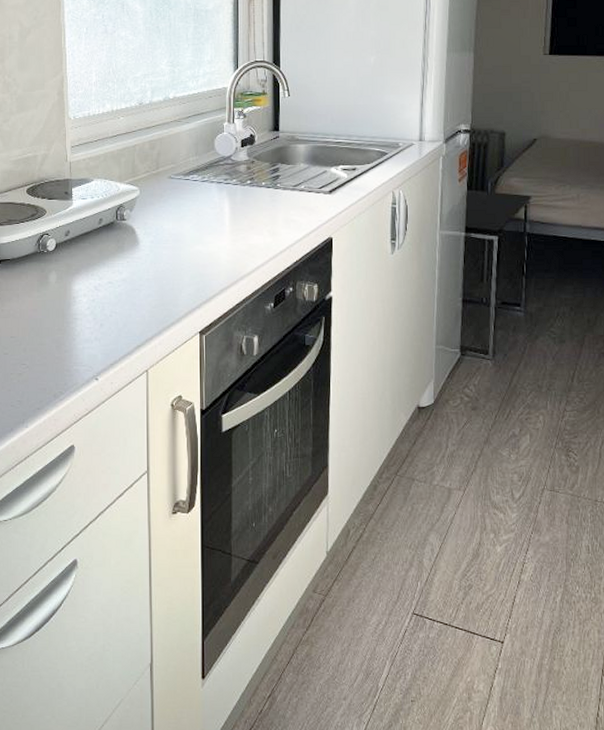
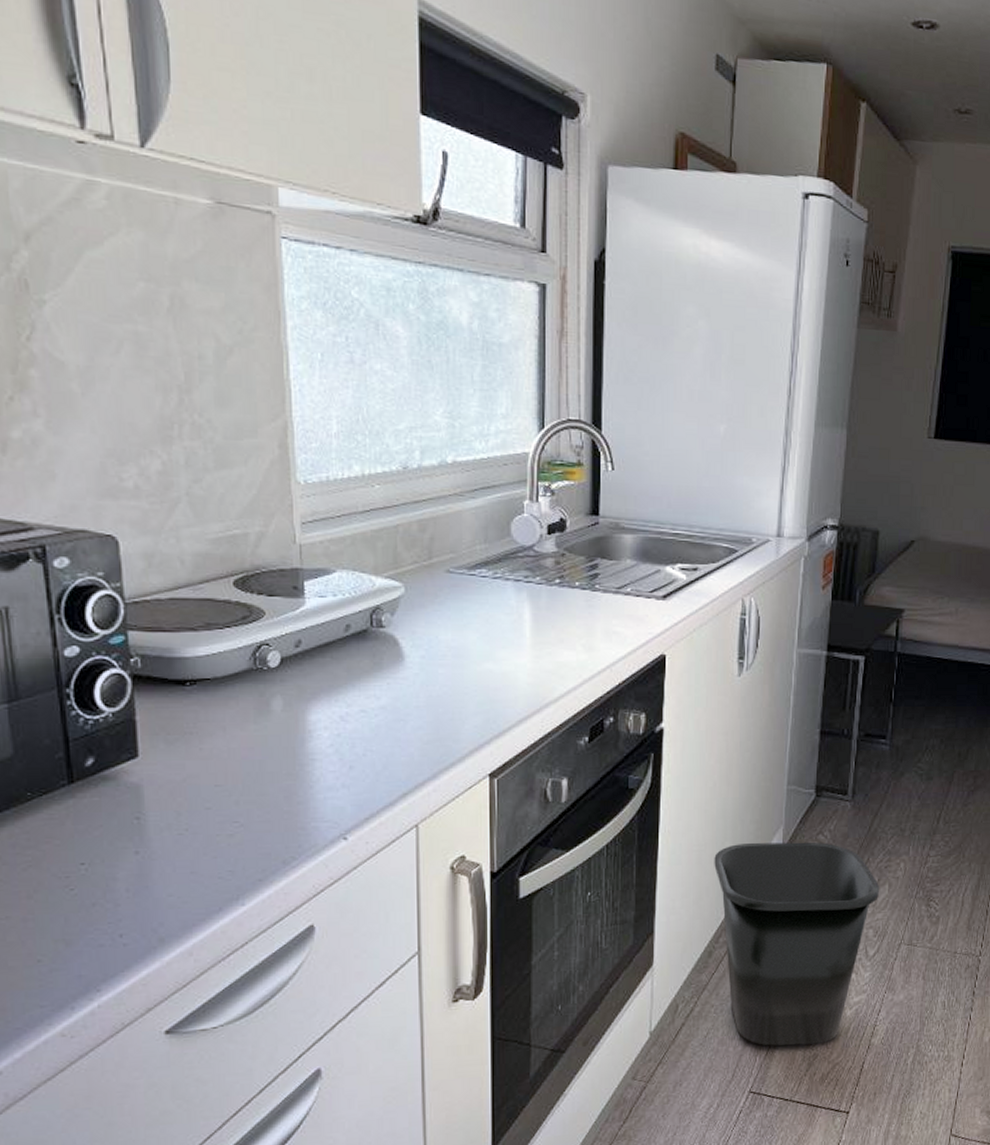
waste bin: none [376,393,522,575] -> present [714,842,880,1047]

